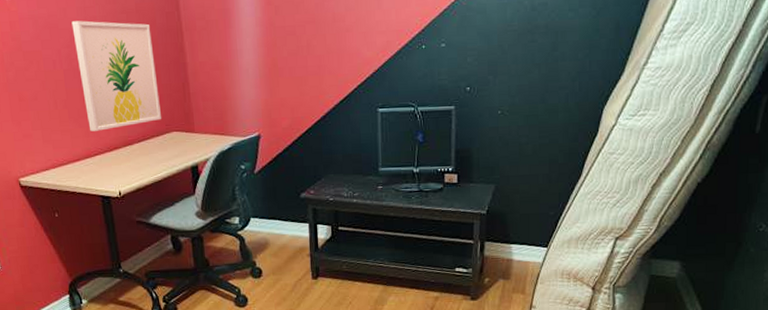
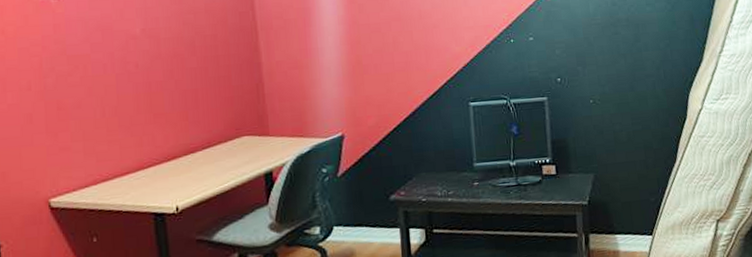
wall art: present [71,20,161,131] -> none [129,21,230,140]

